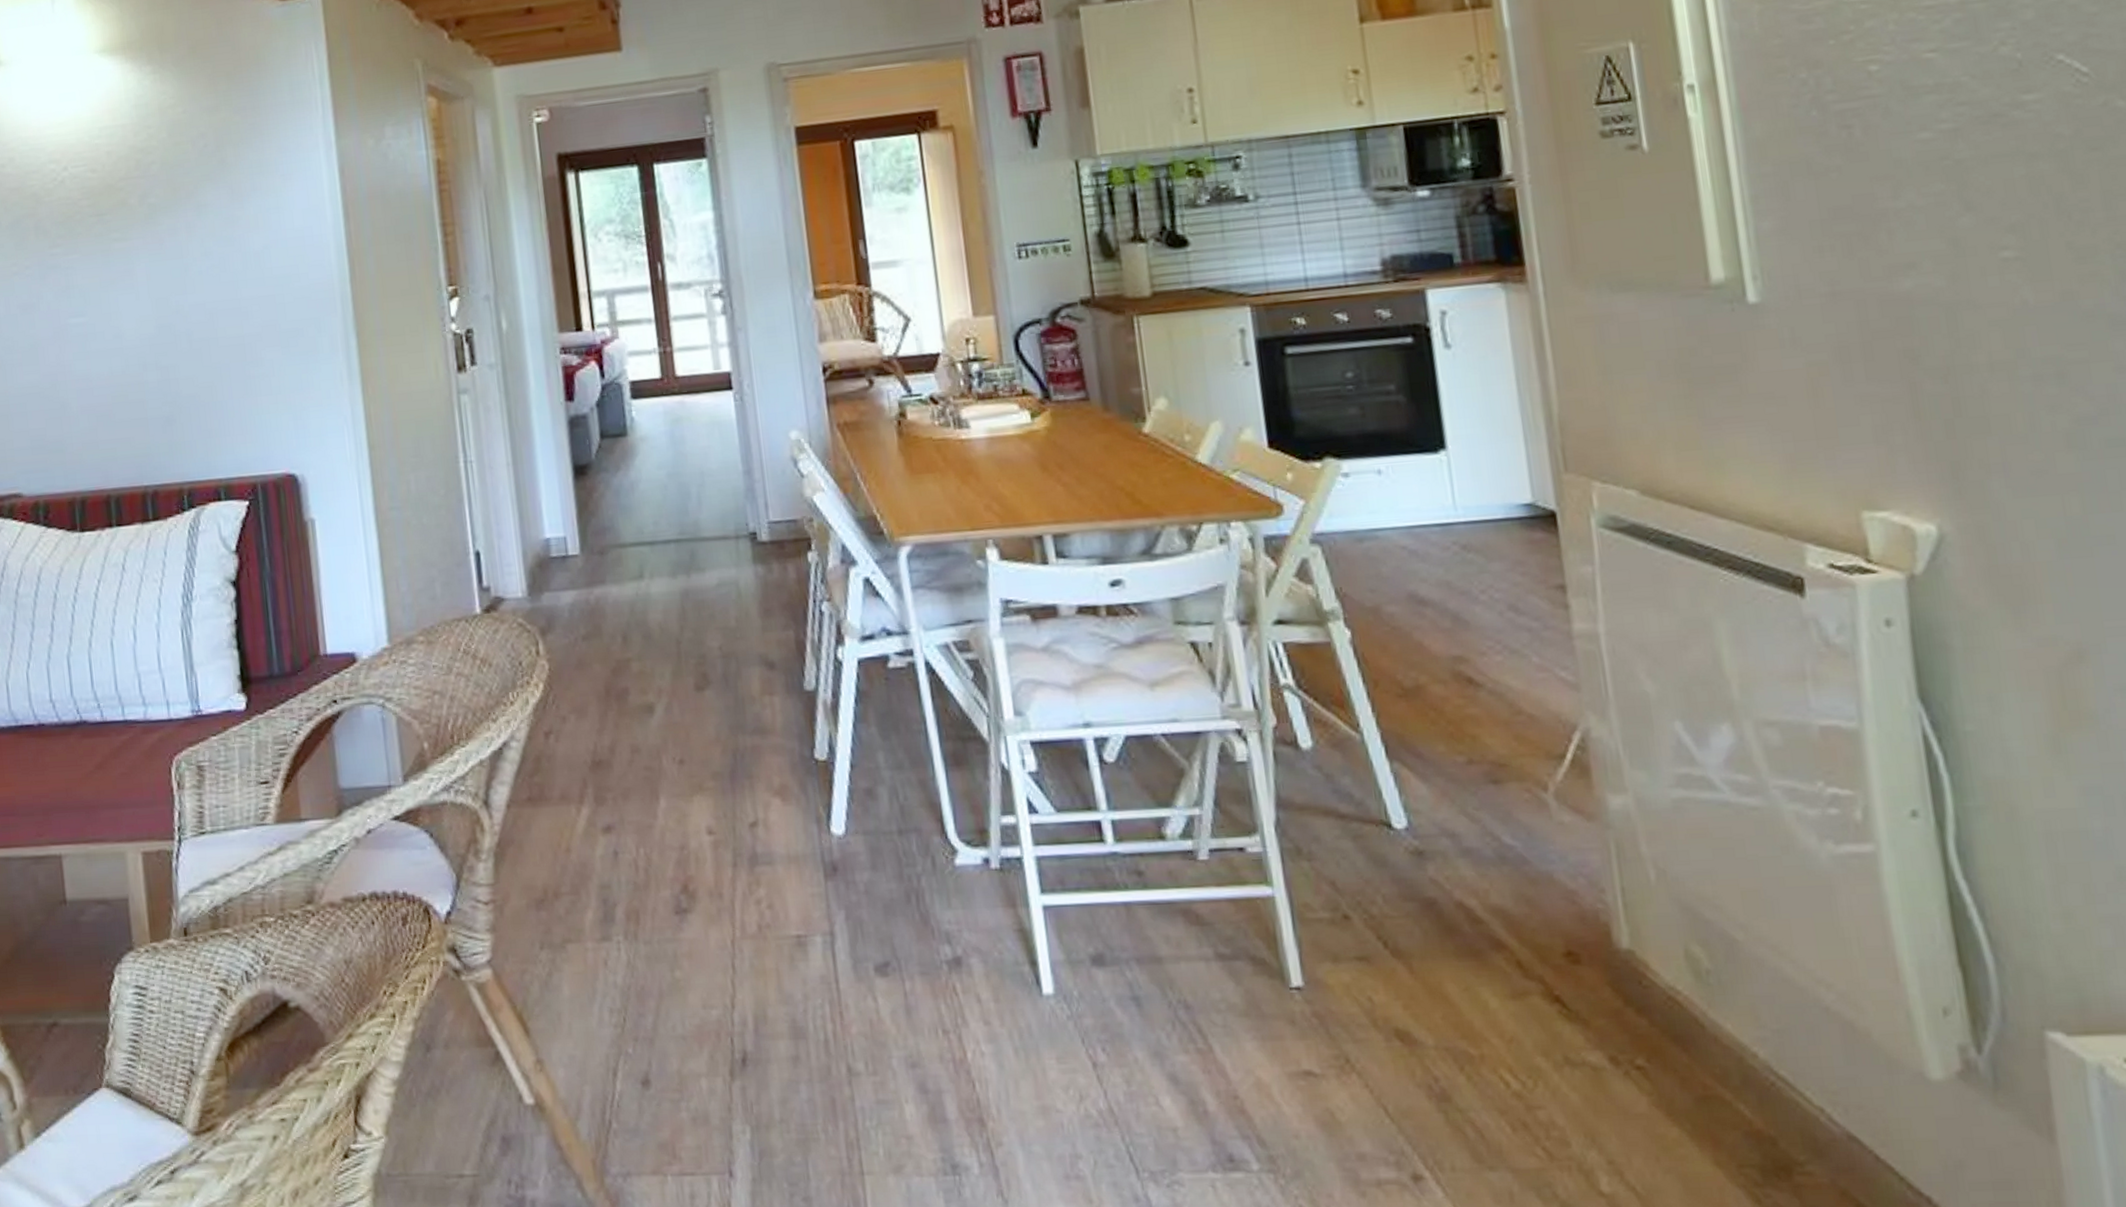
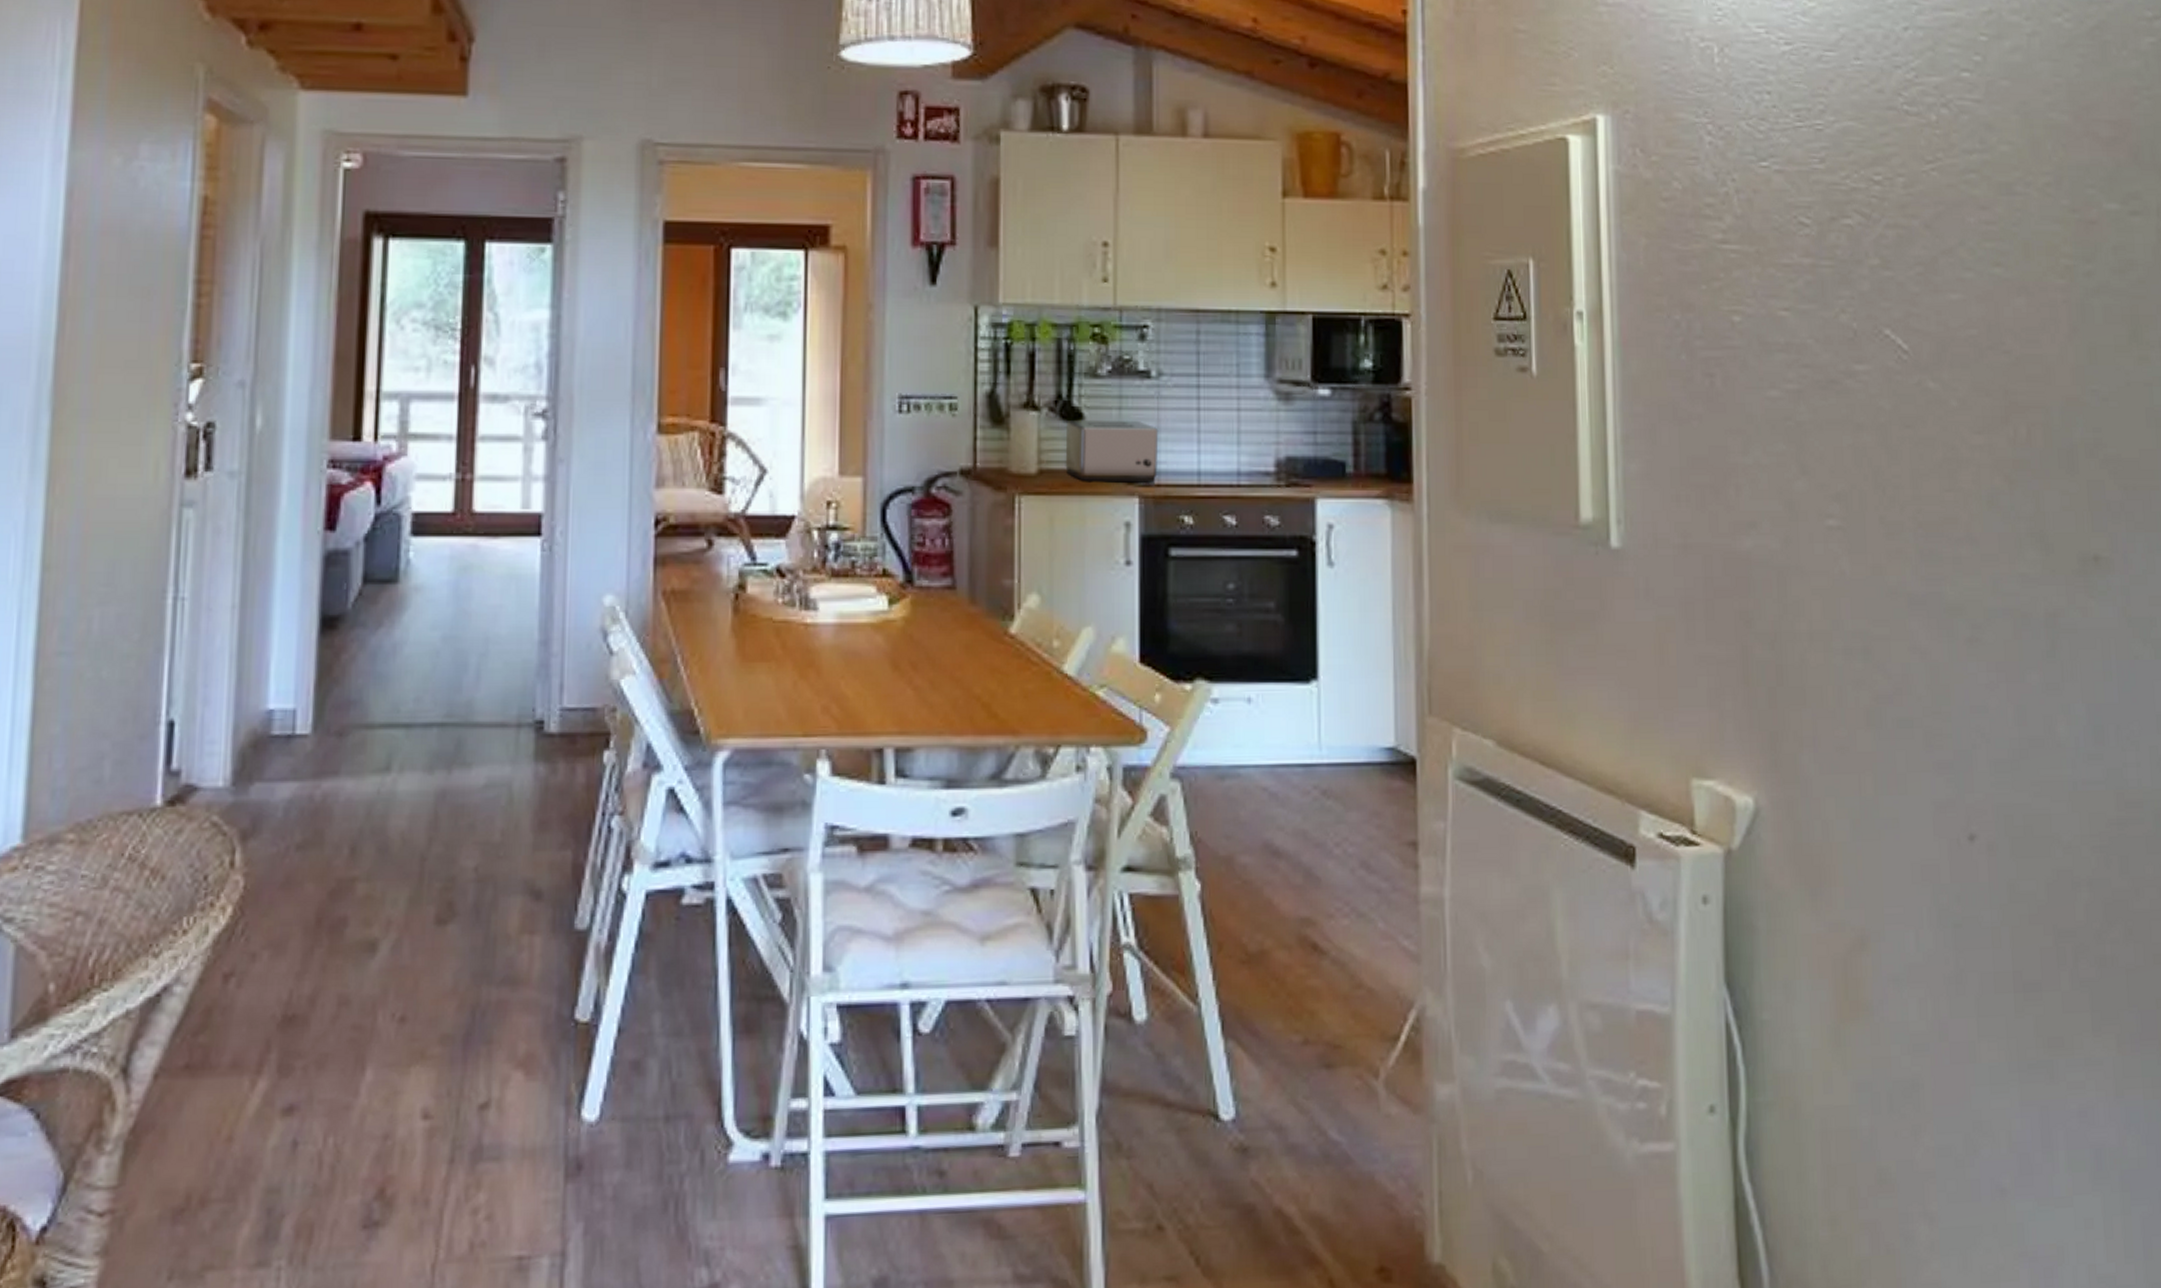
toaster: none [1173,240,1266,299] -> present [1065,419,1159,483]

